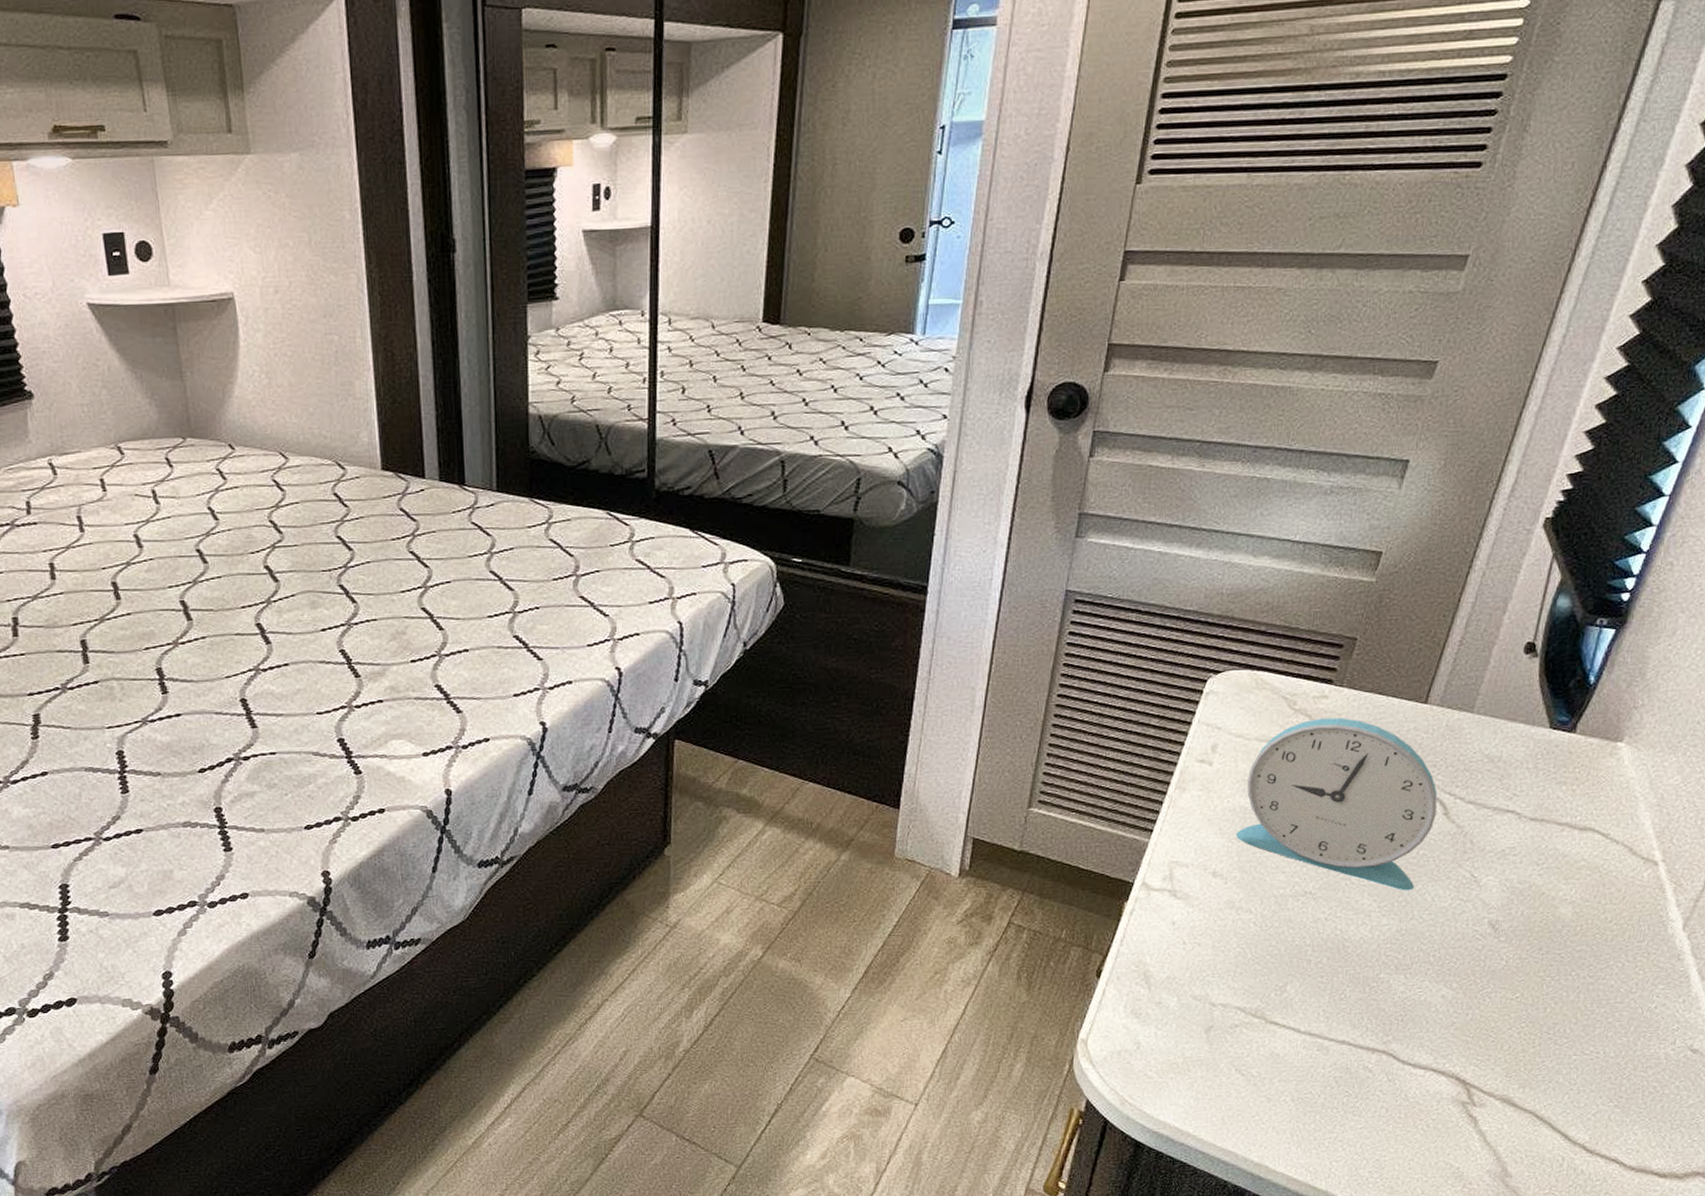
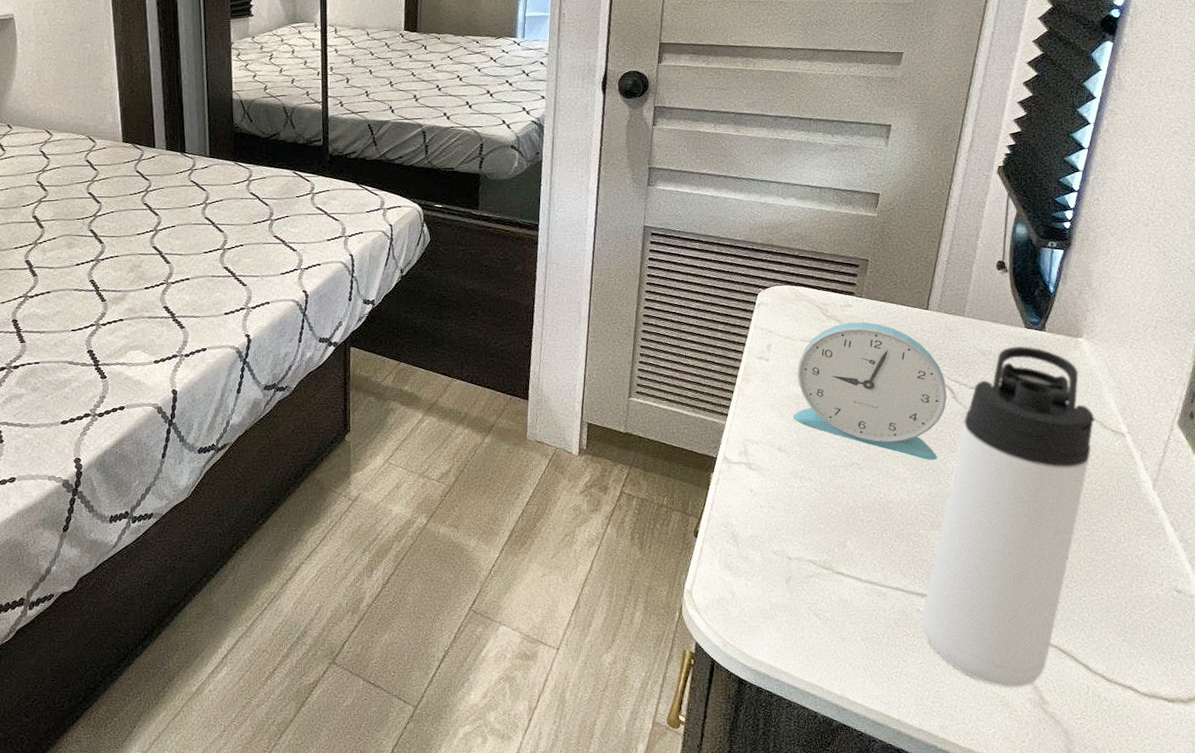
thermos bottle: none [1368,751,1624,1159] -> present [921,346,1096,689]

